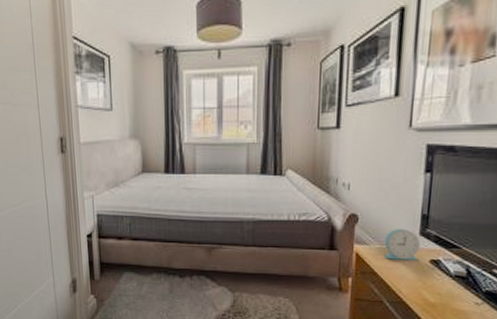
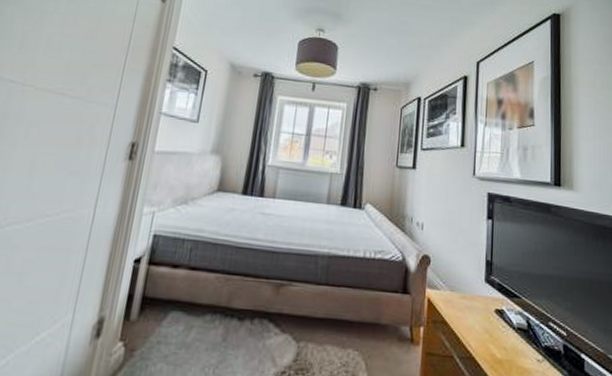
alarm clock: present [384,228,420,260] -> none [454,273,486,309]

